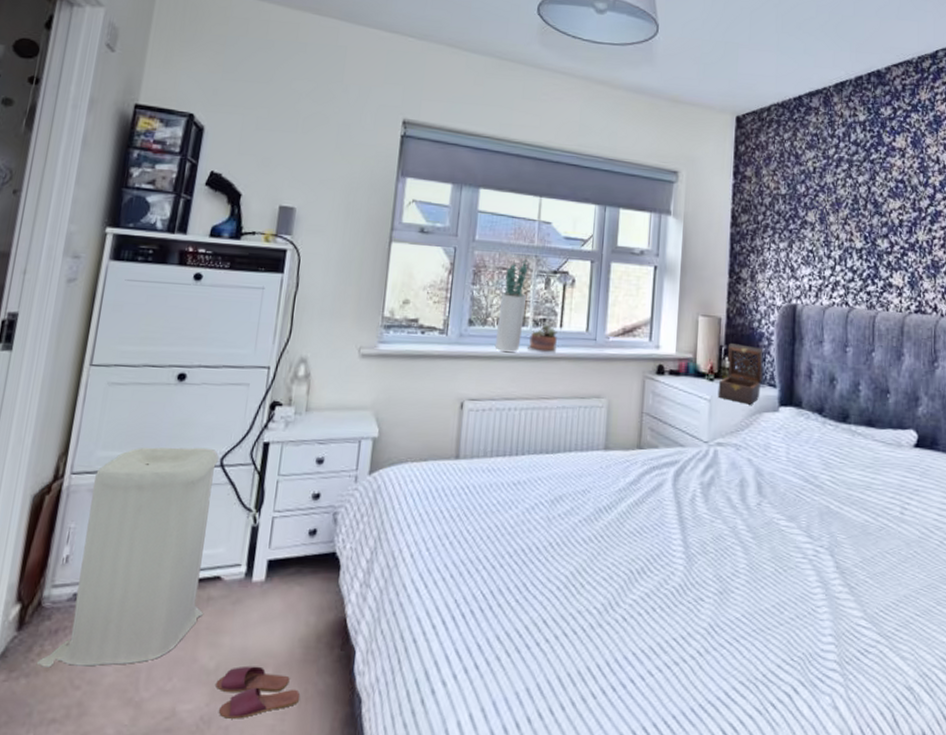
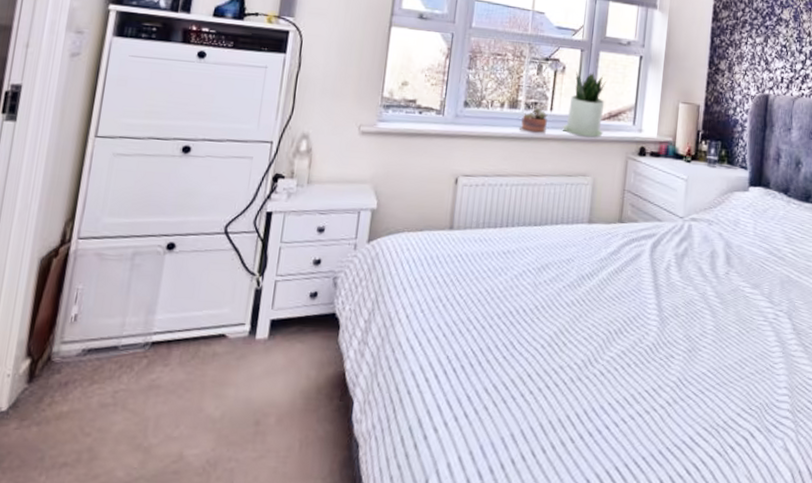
laundry basket: present [36,447,219,668] -> none [47,214,224,417]
slippers: present [216,665,300,719] -> none [221,414,301,462]
vase: present [494,256,529,353] -> none [488,43,522,133]
planter: none [573,284,619,357] -> present [562,71,606,139]
jewelry box: present [717,342,764,405] -> none [693,128,737,185]

